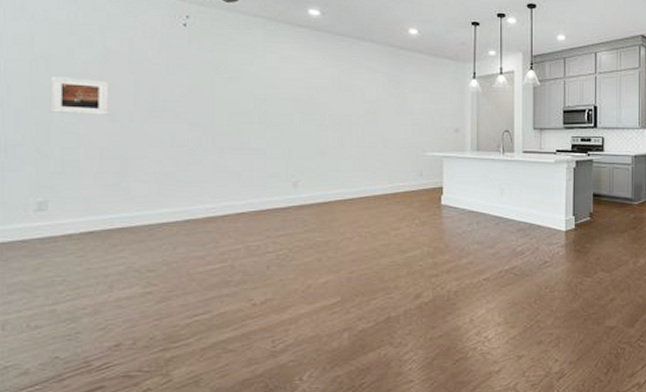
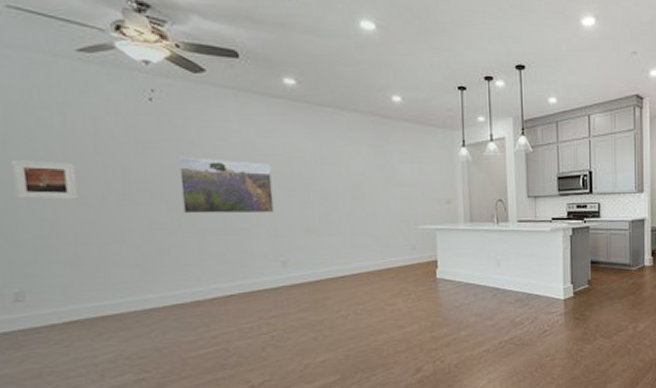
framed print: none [205,78,290,135] -> present [178,156,274,214]

